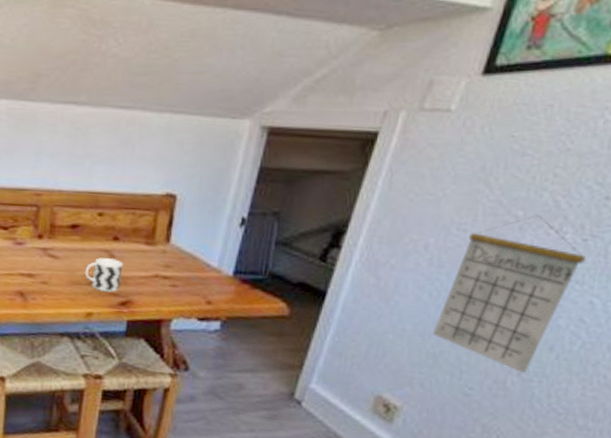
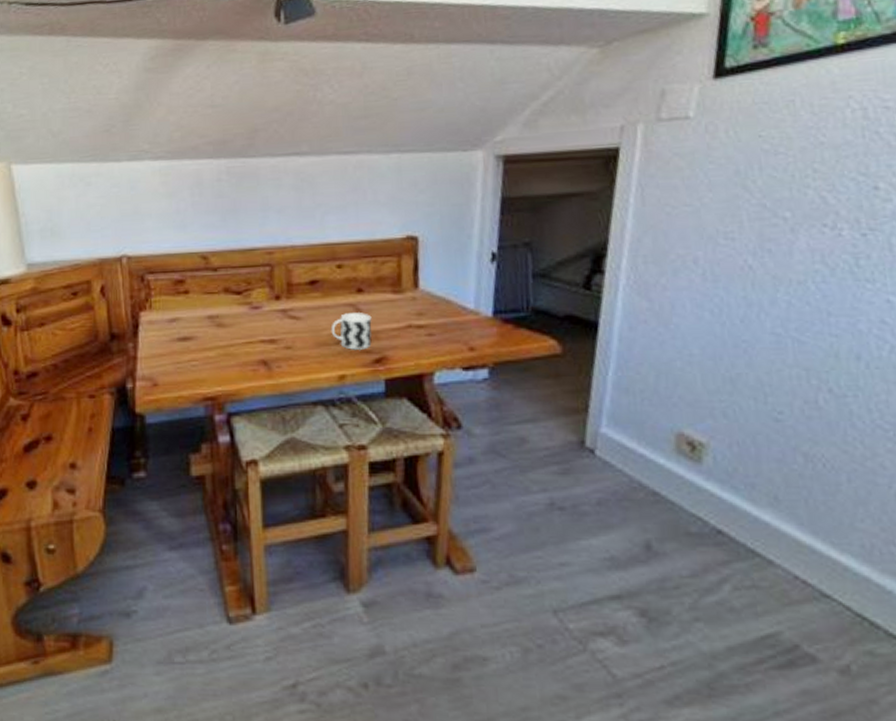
calendar: present [432,215,586,374] -> none [723,214,870,390]

